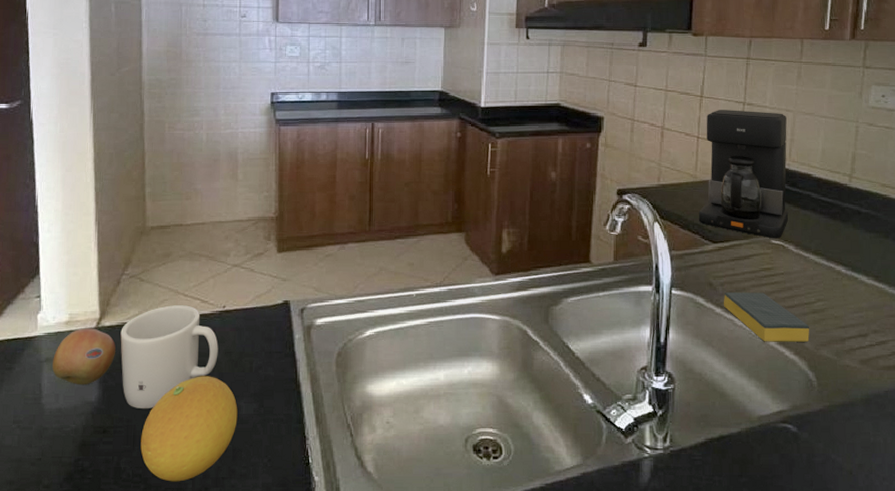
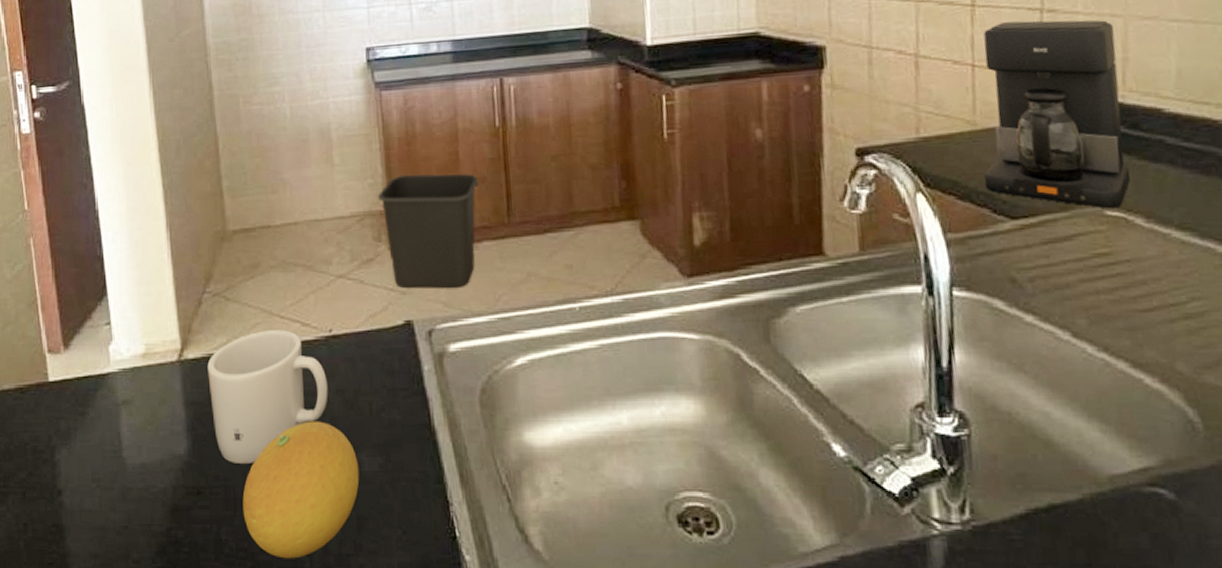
fruit: present [52,328,116,385] -> none [131,362,203,434]
garbage can: none [270,190,349,277] -> present [377,173,479,288]
sponge: present [723,292,810,342] -> none [1035,290,1184,364]

